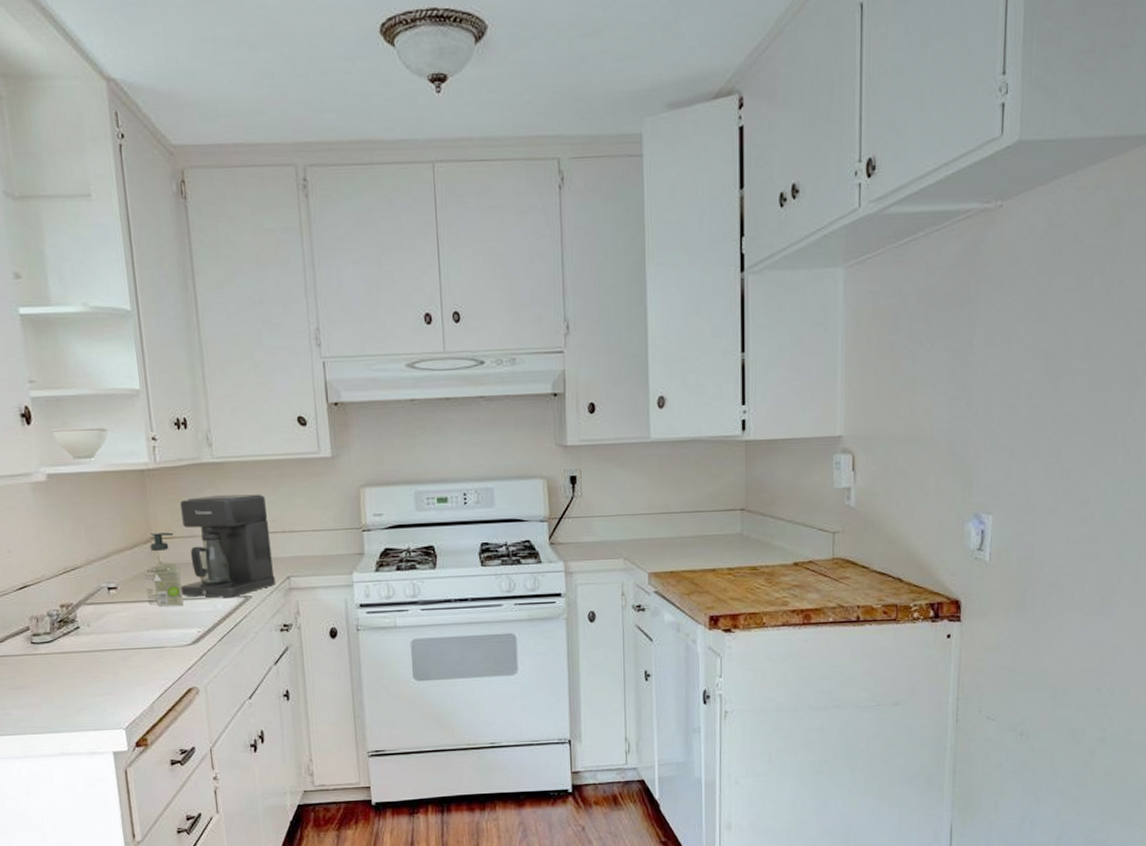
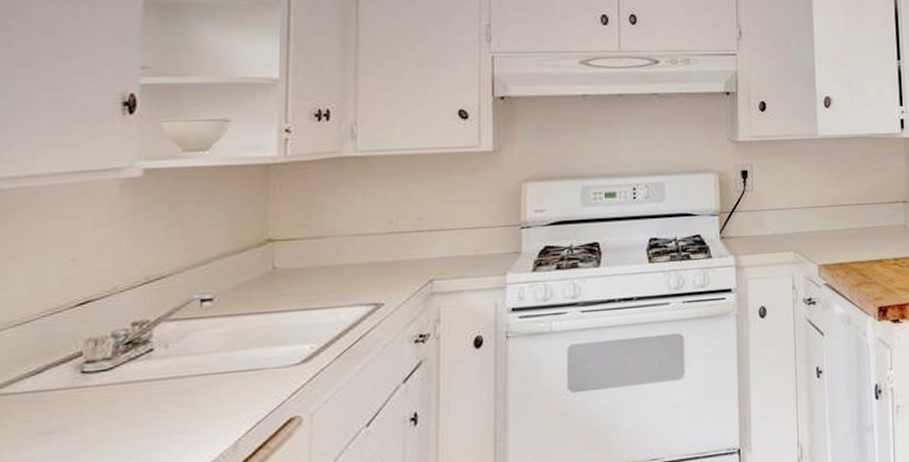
soap dispenser: present [144,532,184,607] -> none [250,233,298,320]
coffee maker: present [179,494,275,597] -> none [296,190,415,306]

